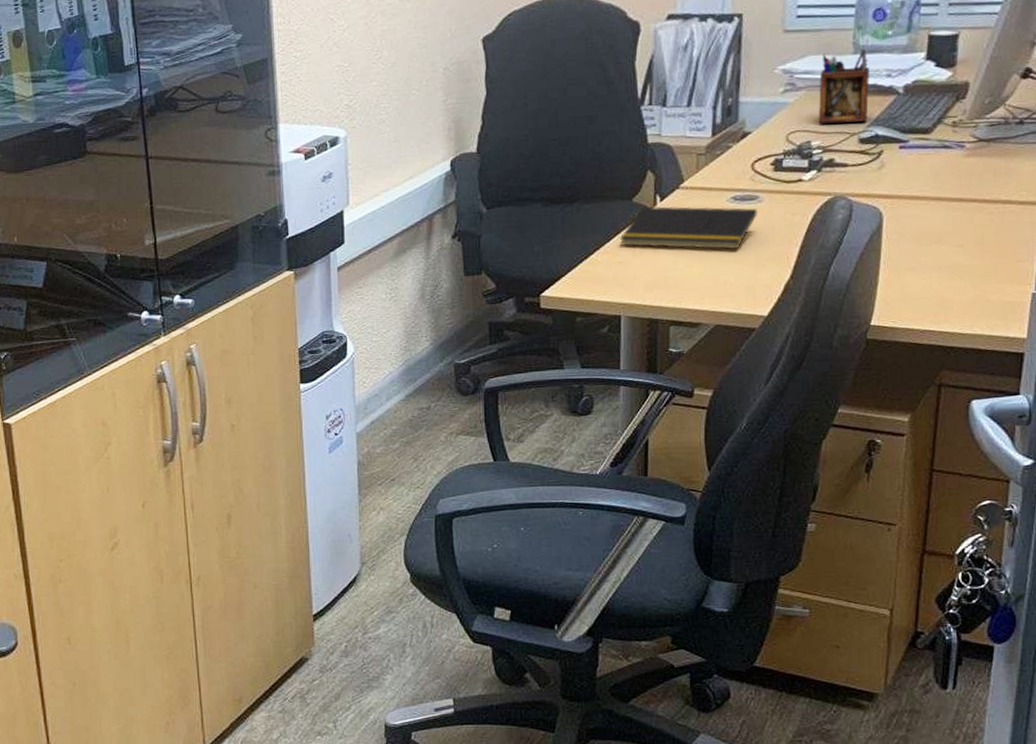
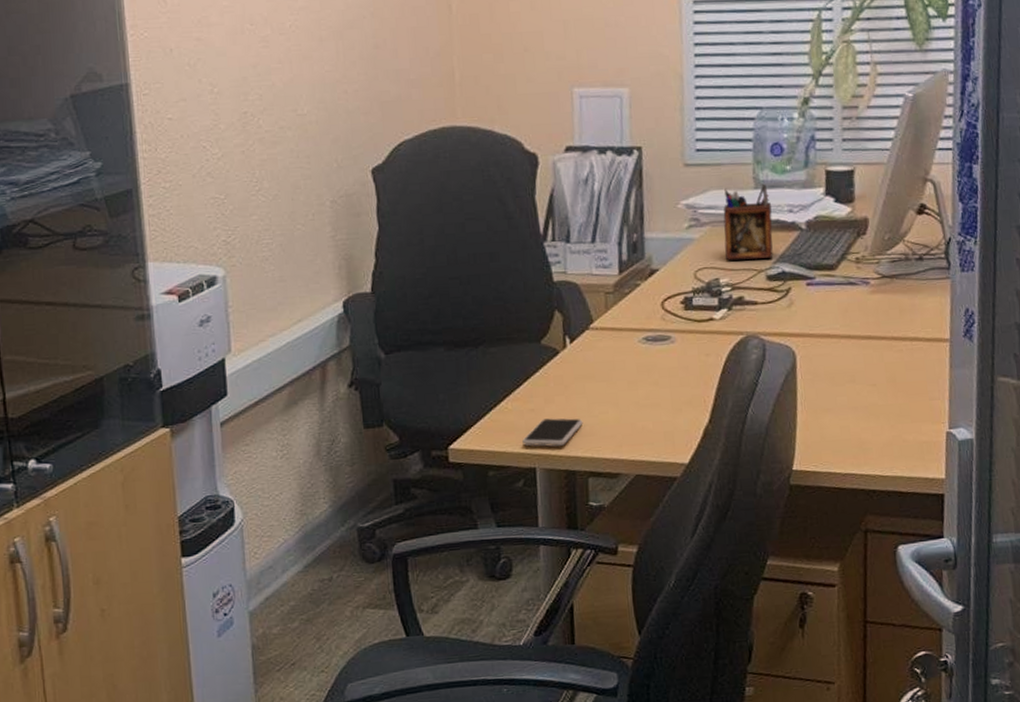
smartphone: none [609,270,668,297] -> present [522,418,583,447]
notepad: present [619,206,758,250] -> none [529,348,672,394]

